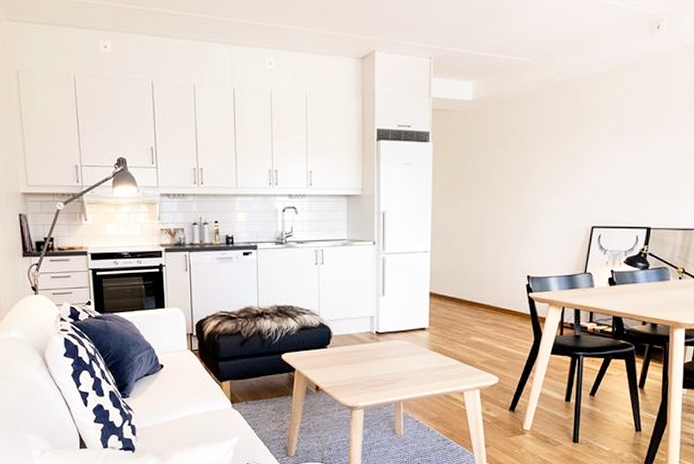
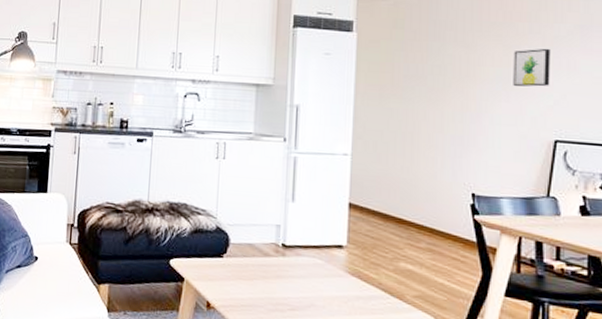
wall art: none [561,148,591,182] -> present [513,48,550,87]

